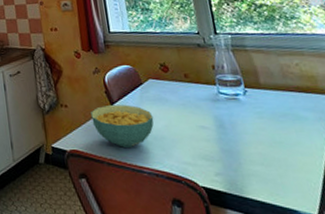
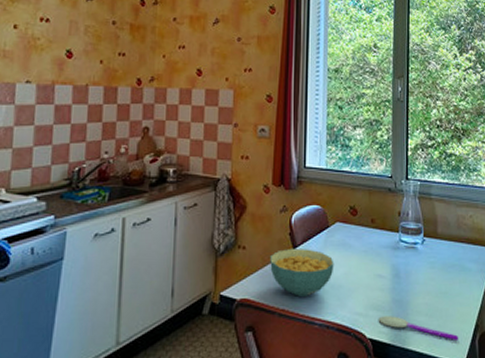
spoon: none [208,165,306,190] -> present [378,316,459,340]

